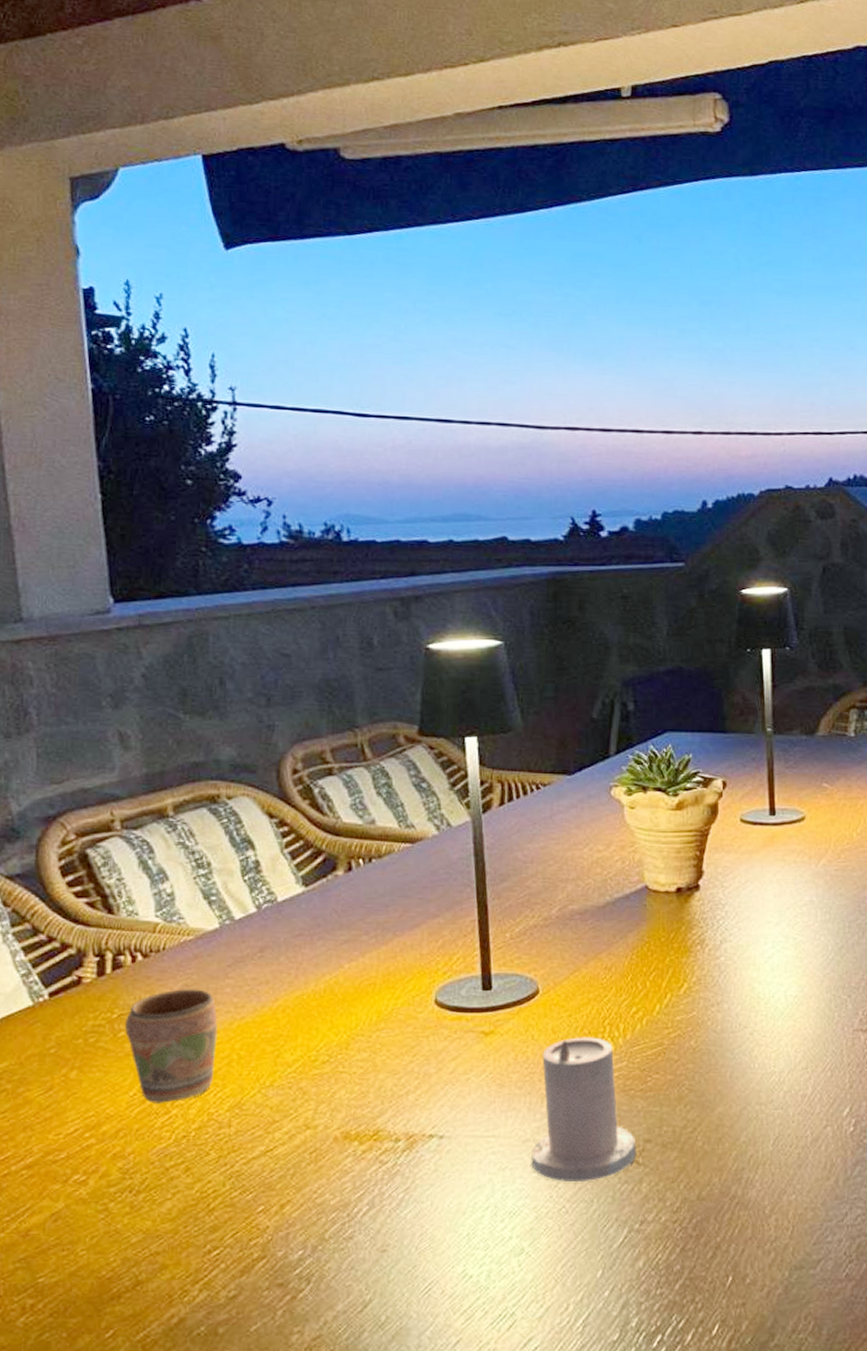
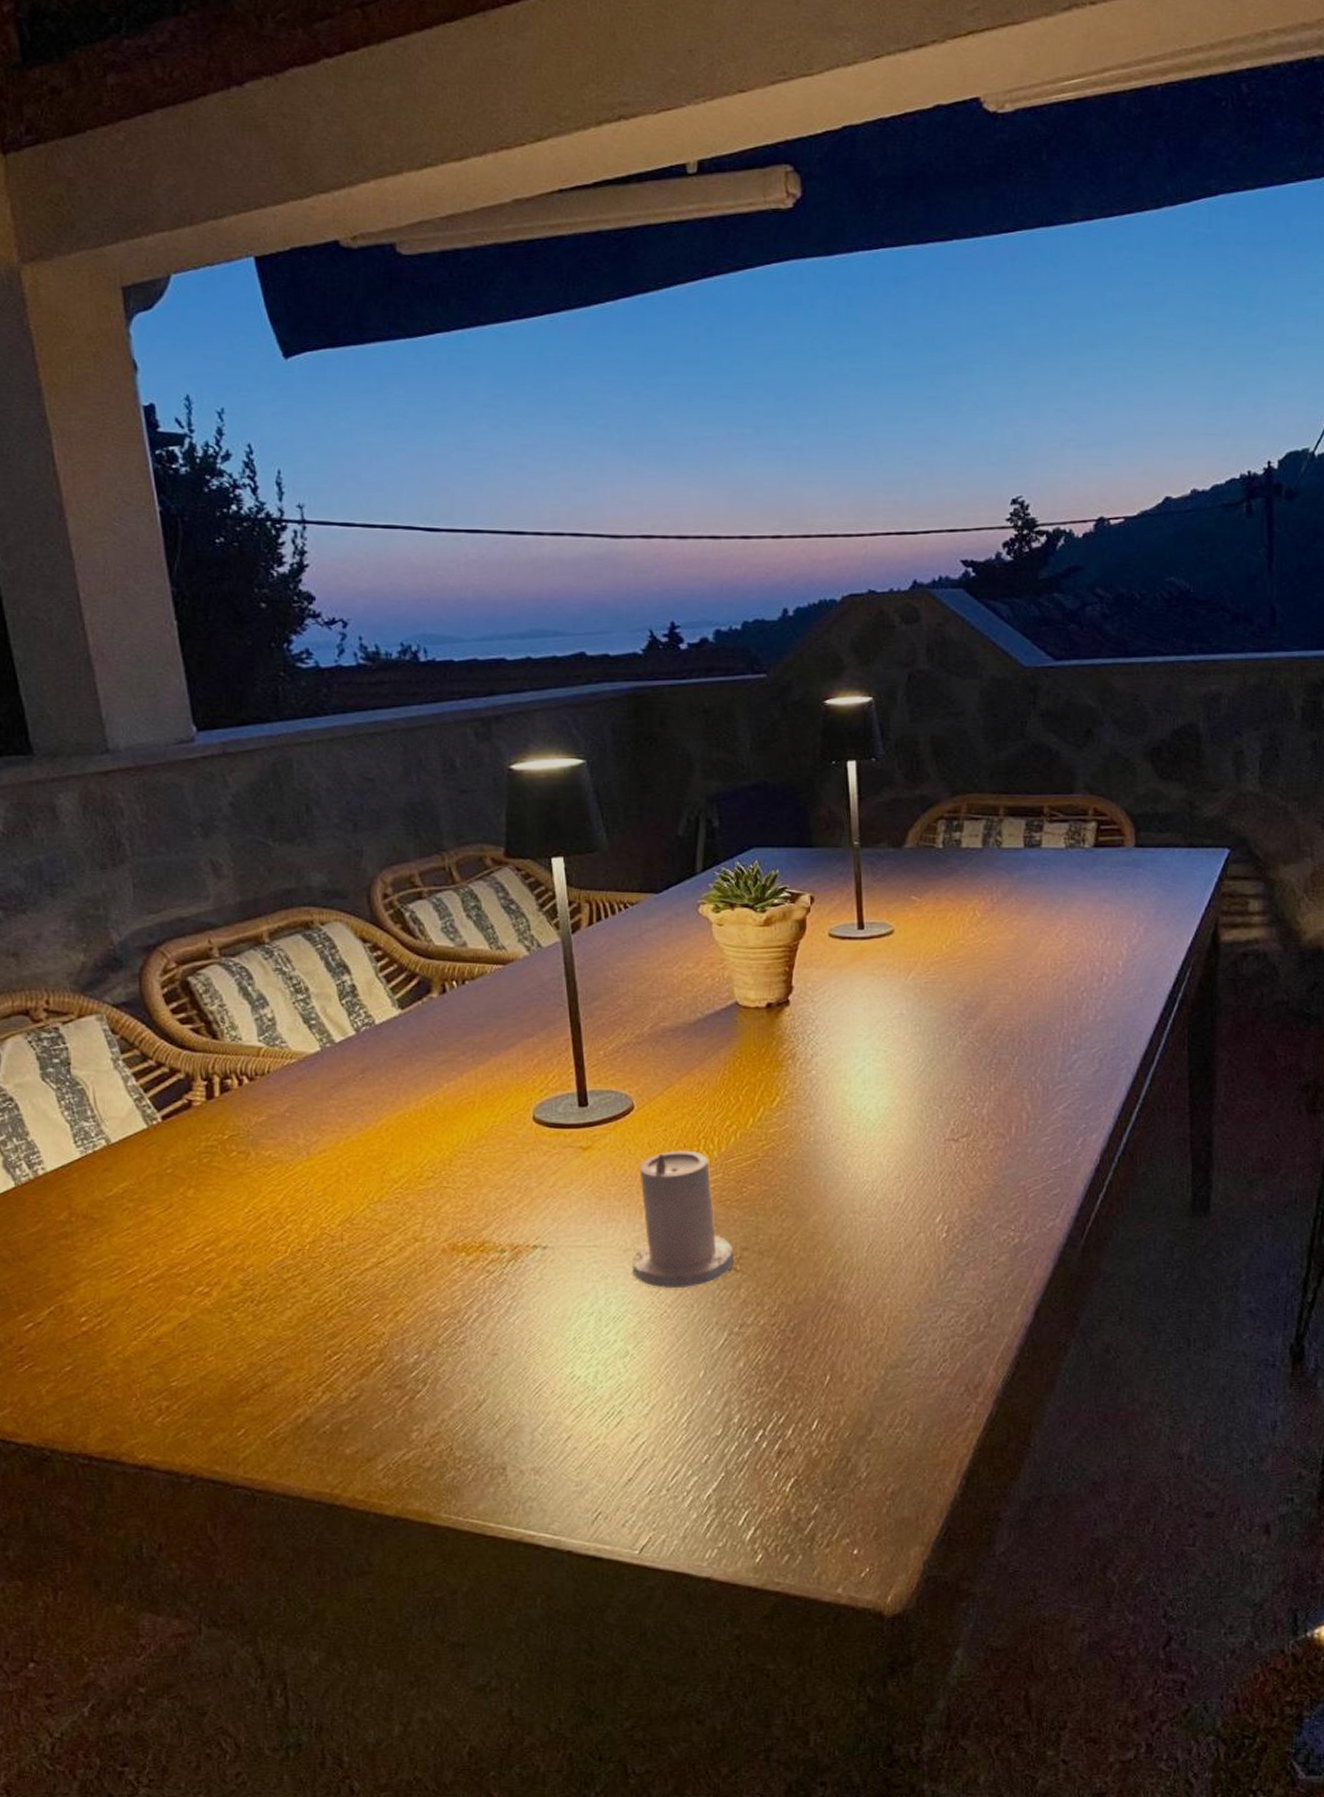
mug: present [125,989,218,1105] -> none [236,1110,325,1220]

